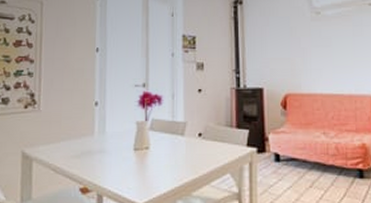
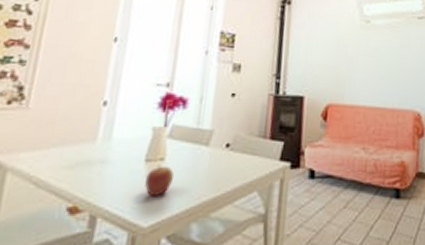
apple: none [136,153,159,179] -> present [145,165,175,197]

